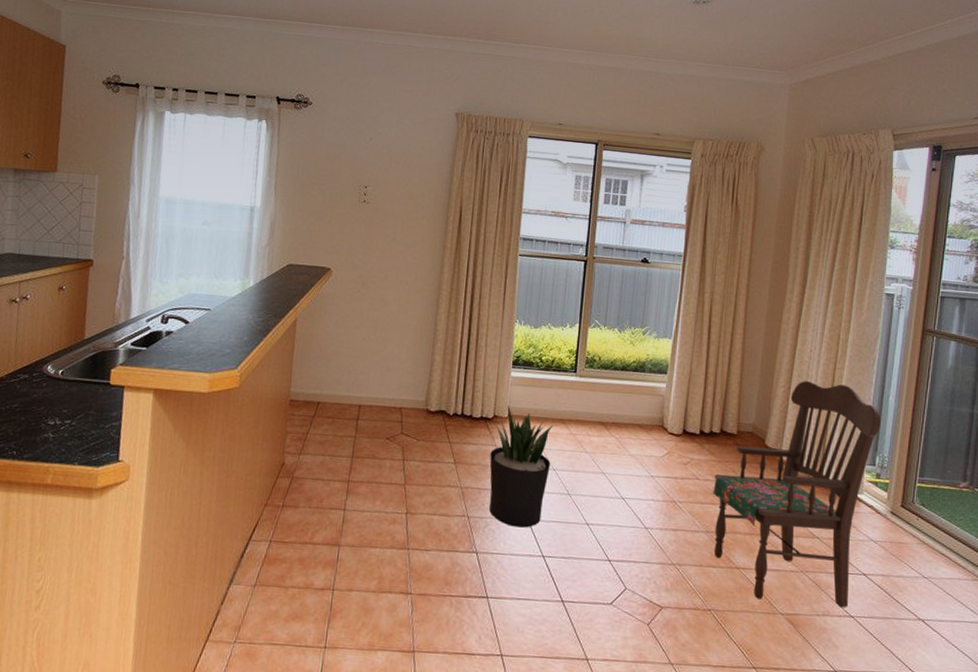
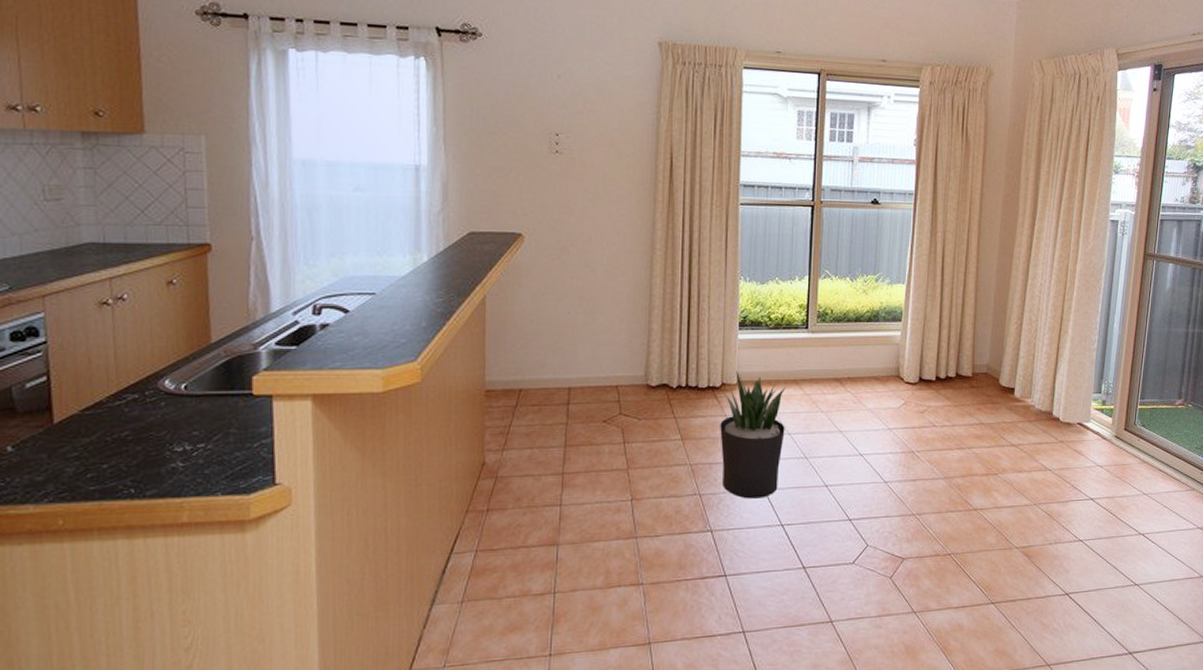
dining chair: present [713,381,881,607] -> none [950,316,1106,537]

